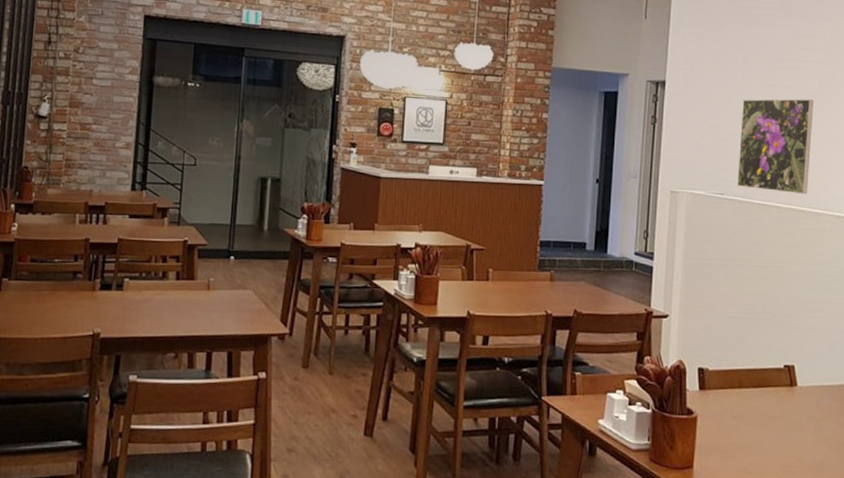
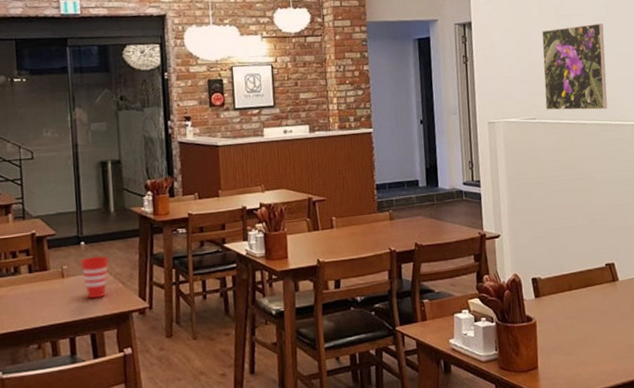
cup: none [227,272,256,316] -> present [80,255,109,299]

